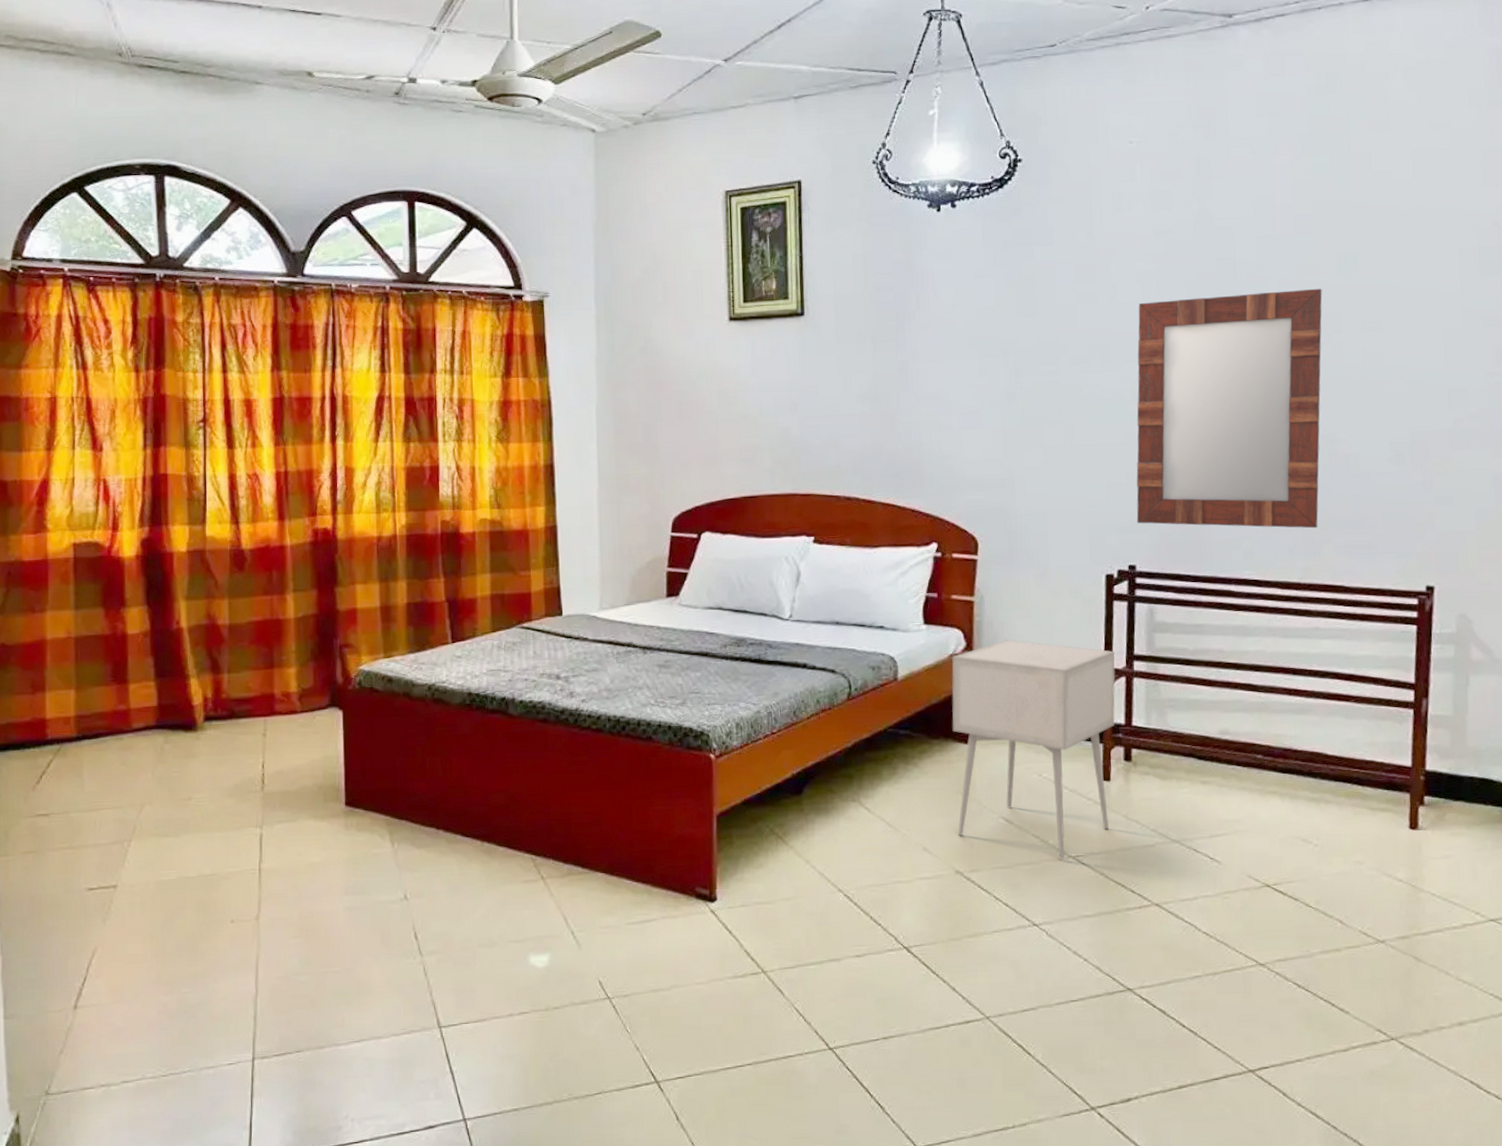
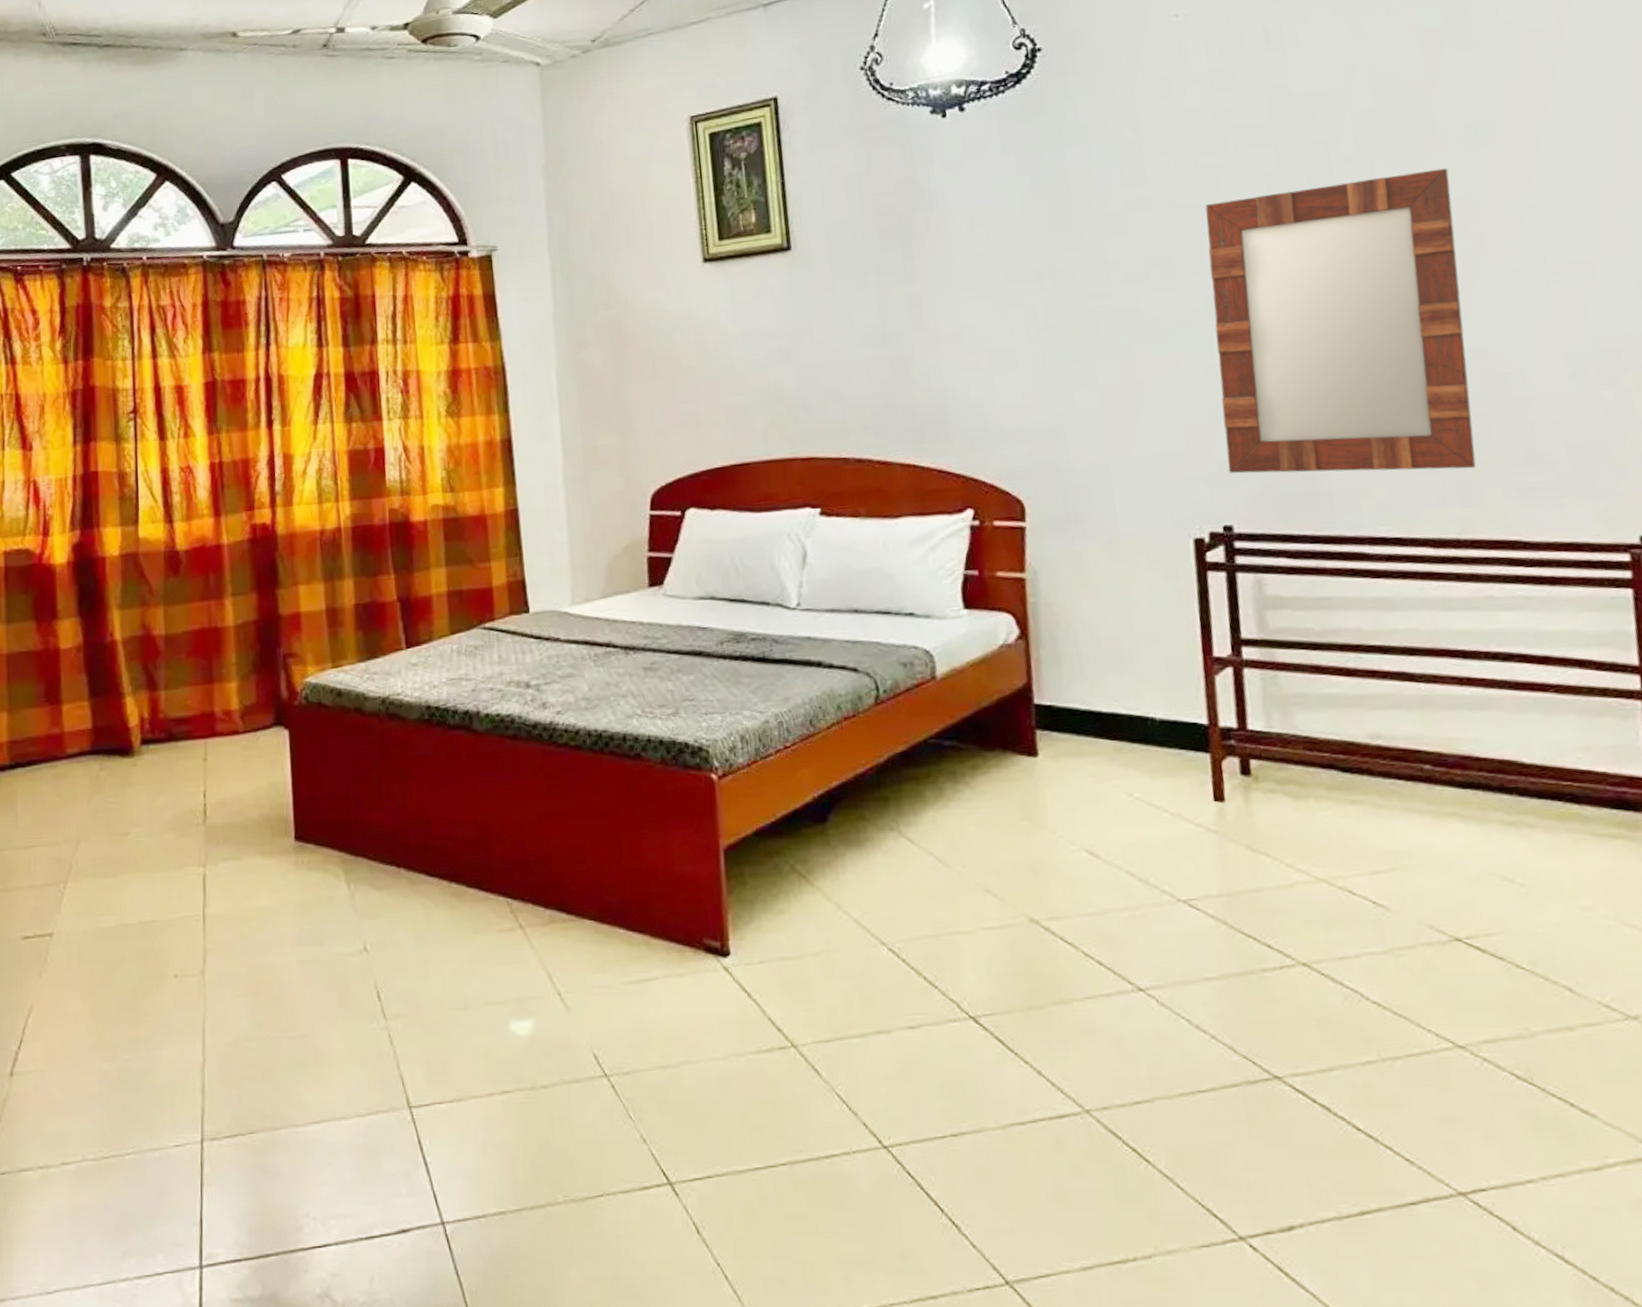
nightstand: present [951,640,1116,860] -> none [1003,624,1229,904]

